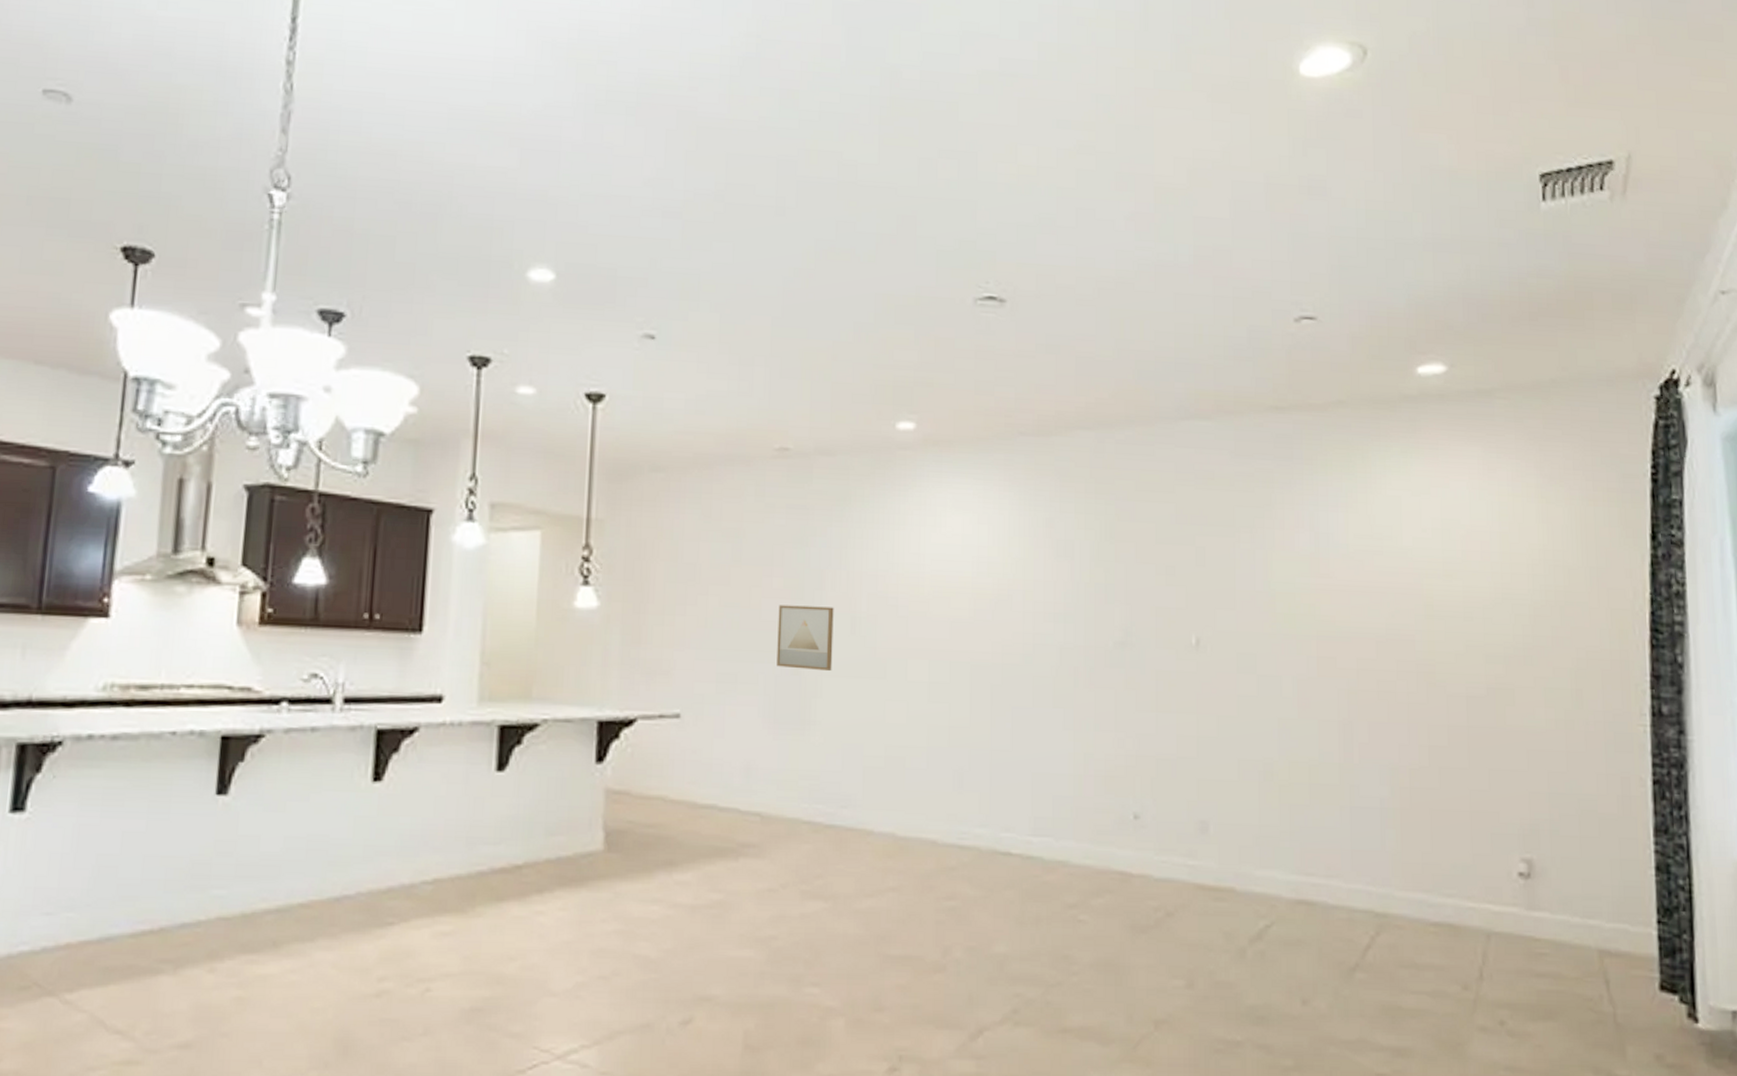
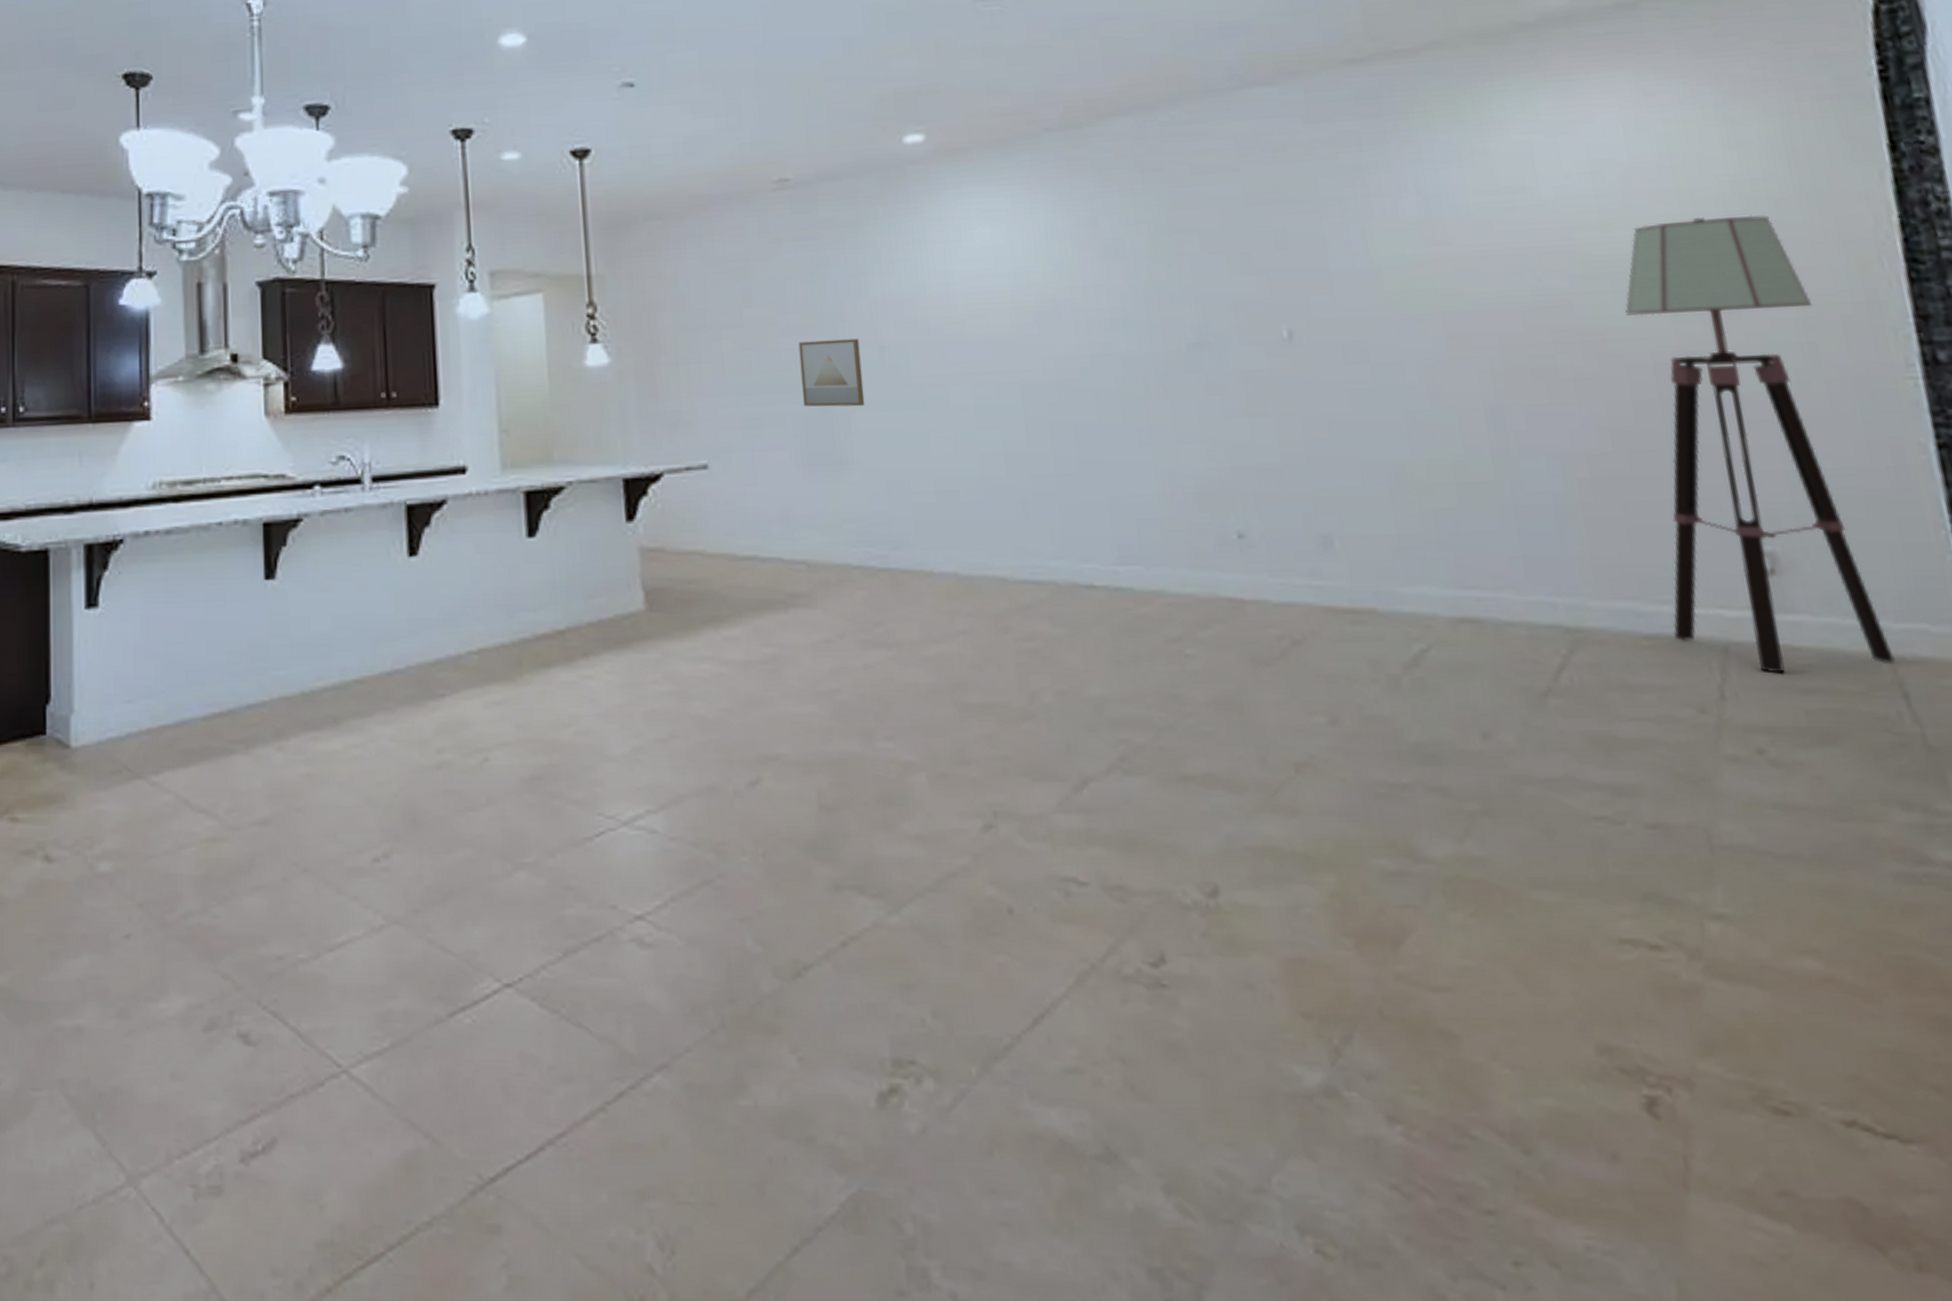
floor lamp: none [1452,578,1603,960] -> present [1625,215,1895,674]

